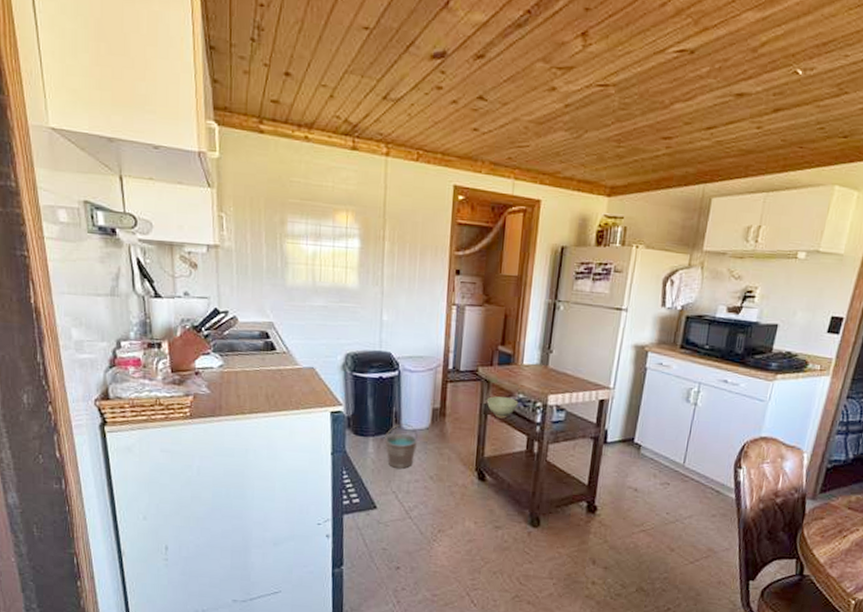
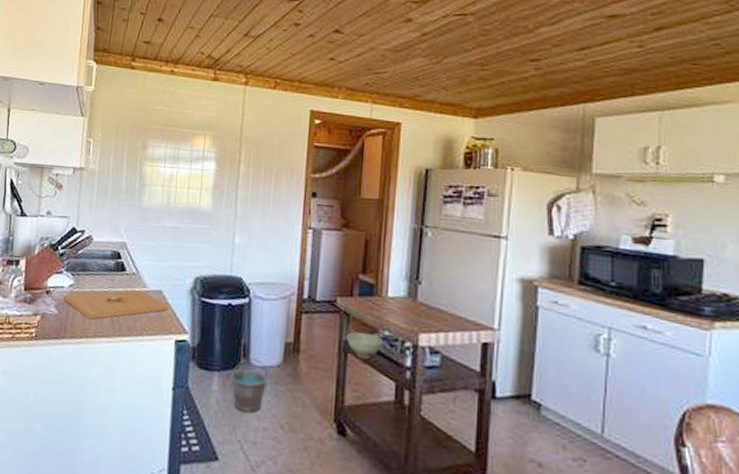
platter: none [214,367,322,397] -> present [63,289,169,320]

